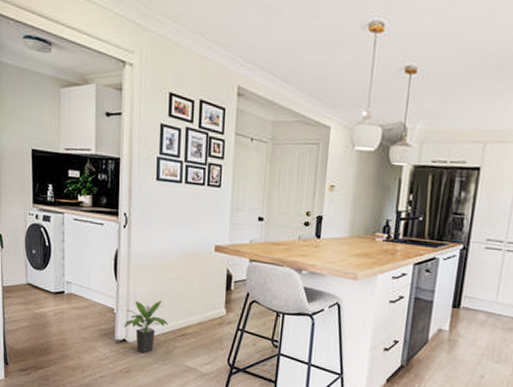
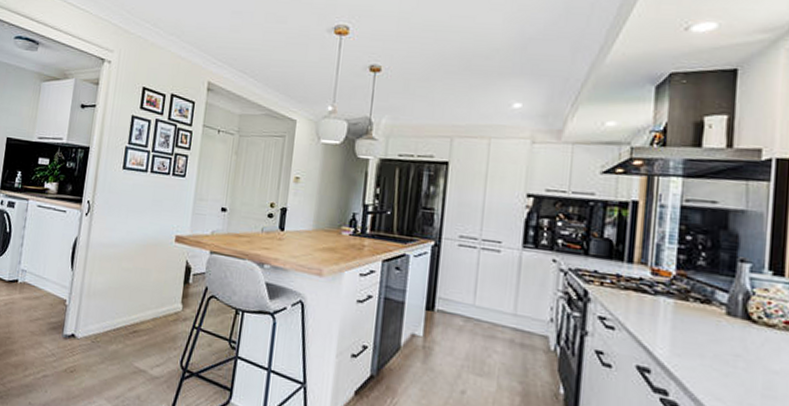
potted plant: present [123,300,168,354] -> none [73,292,121,352]

